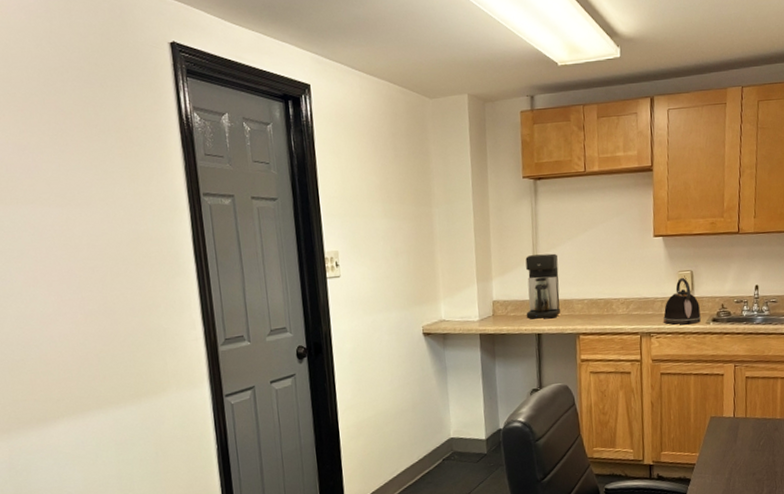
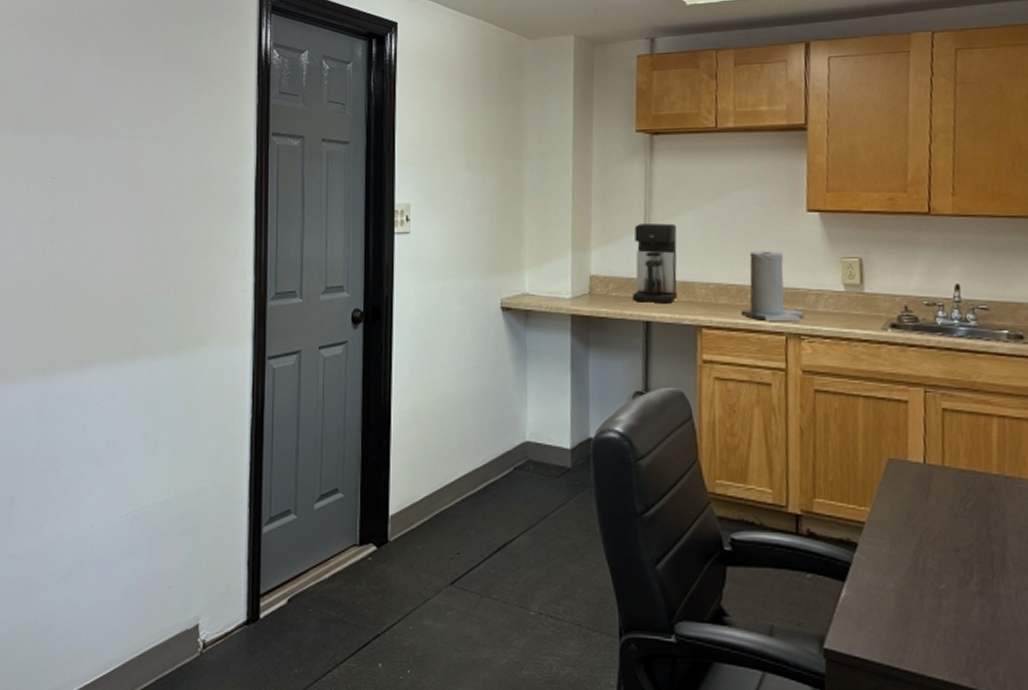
paper towel: none [607,269,653,326] -> present [740,251,804,322]
kettle: present [663,277,702,325] -> none [819,265,875,328]

